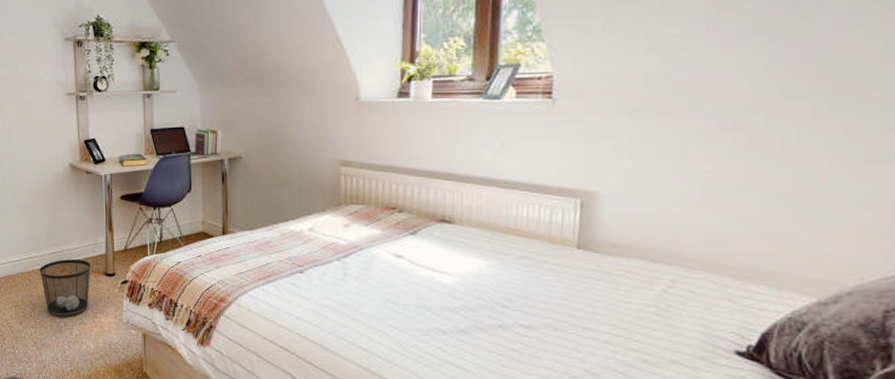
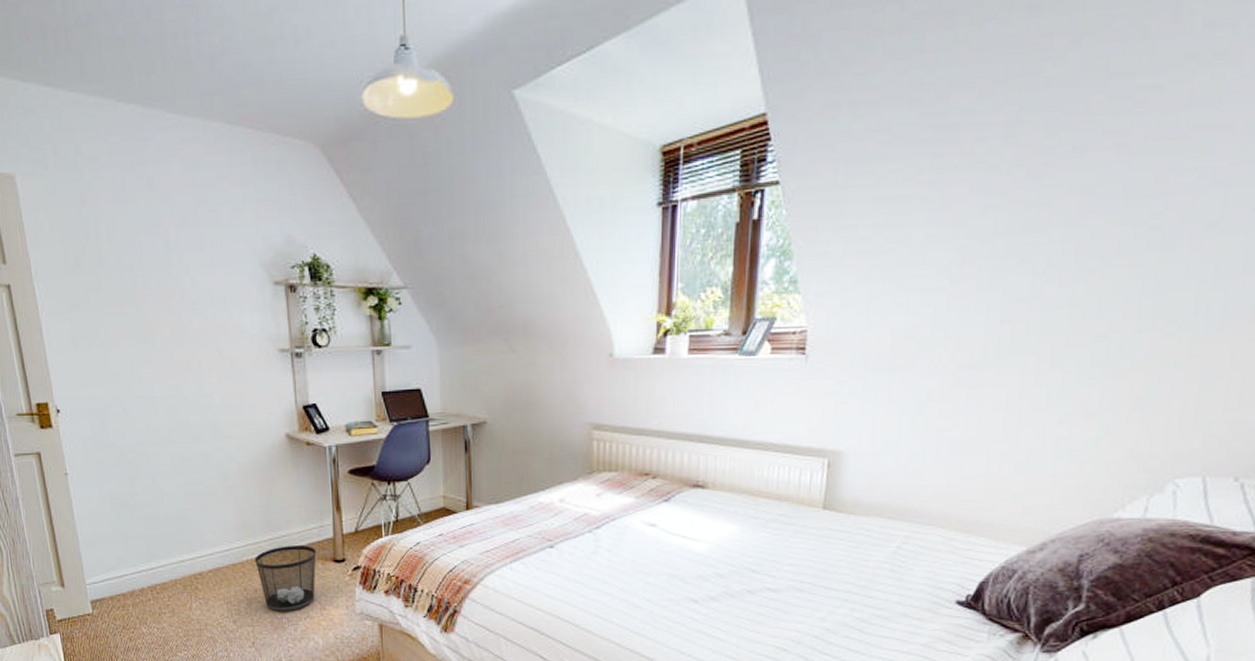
books: present [195,128,222,155] -> none [433,390,464,421]

